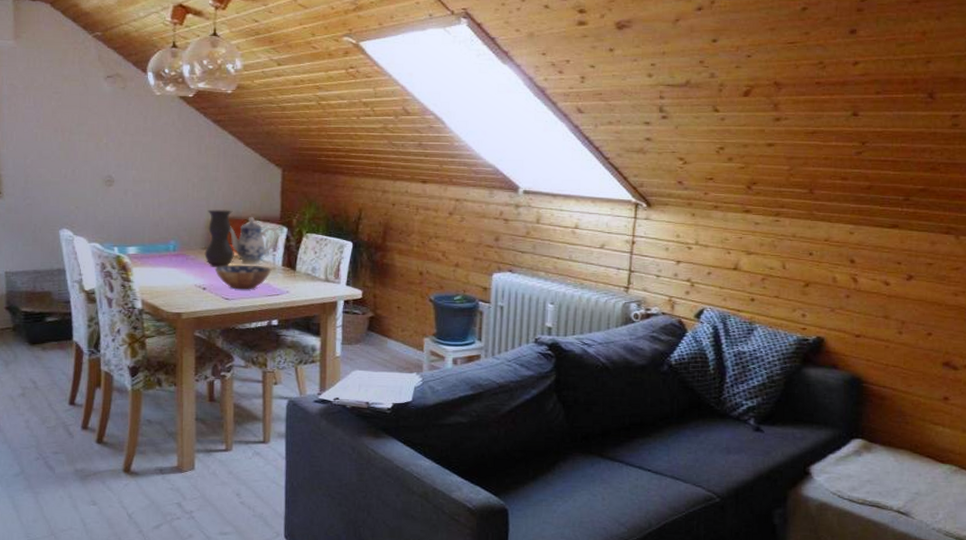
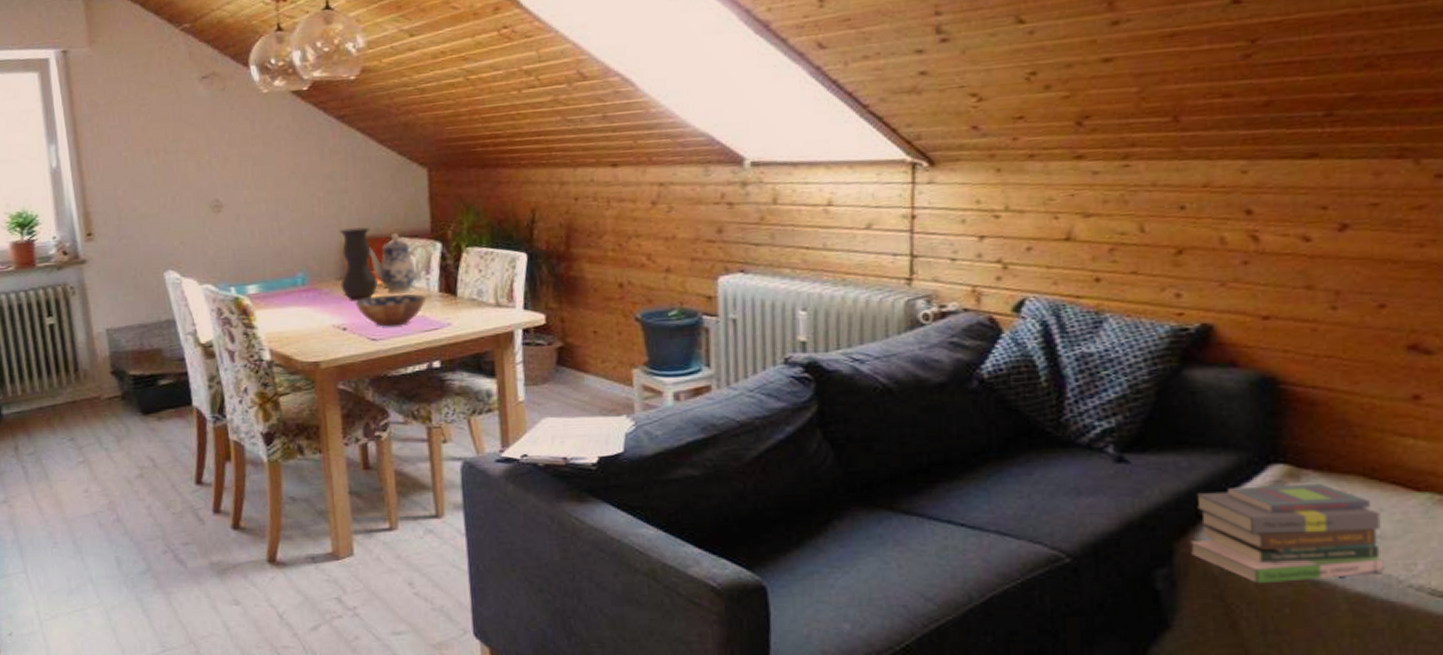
books: none [799,453,919,523] -> present [1191,484,1384,584]

